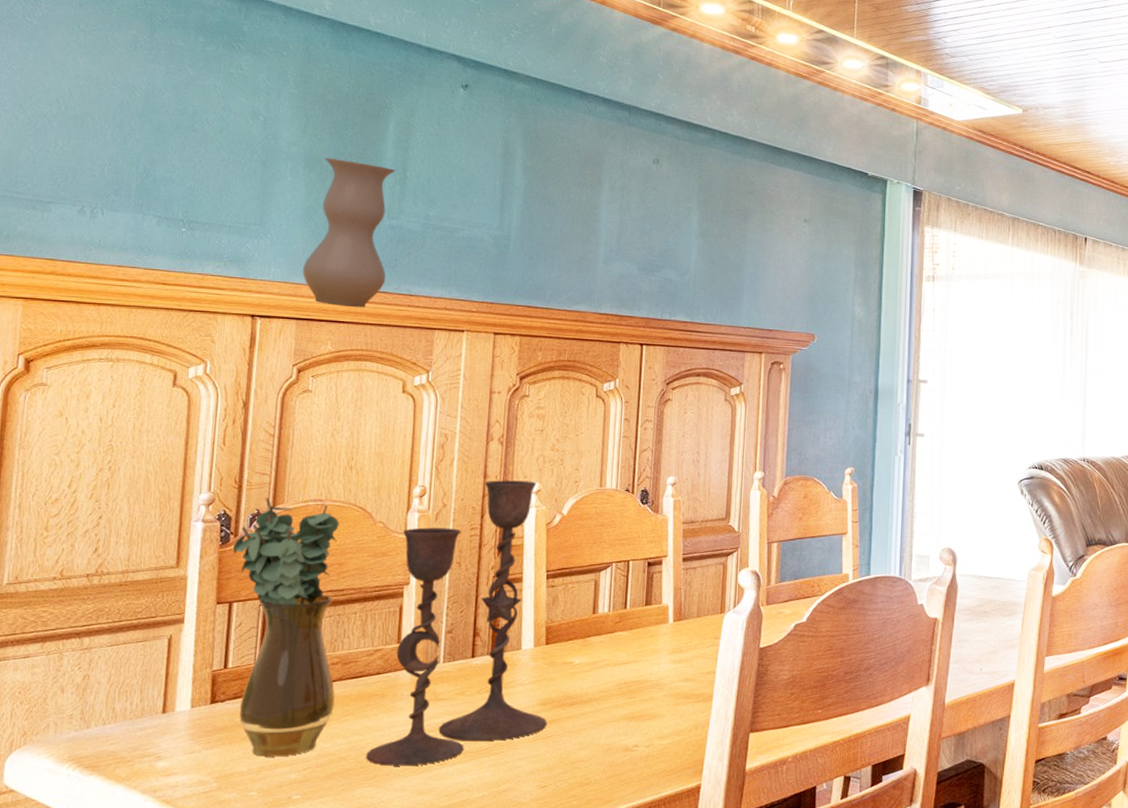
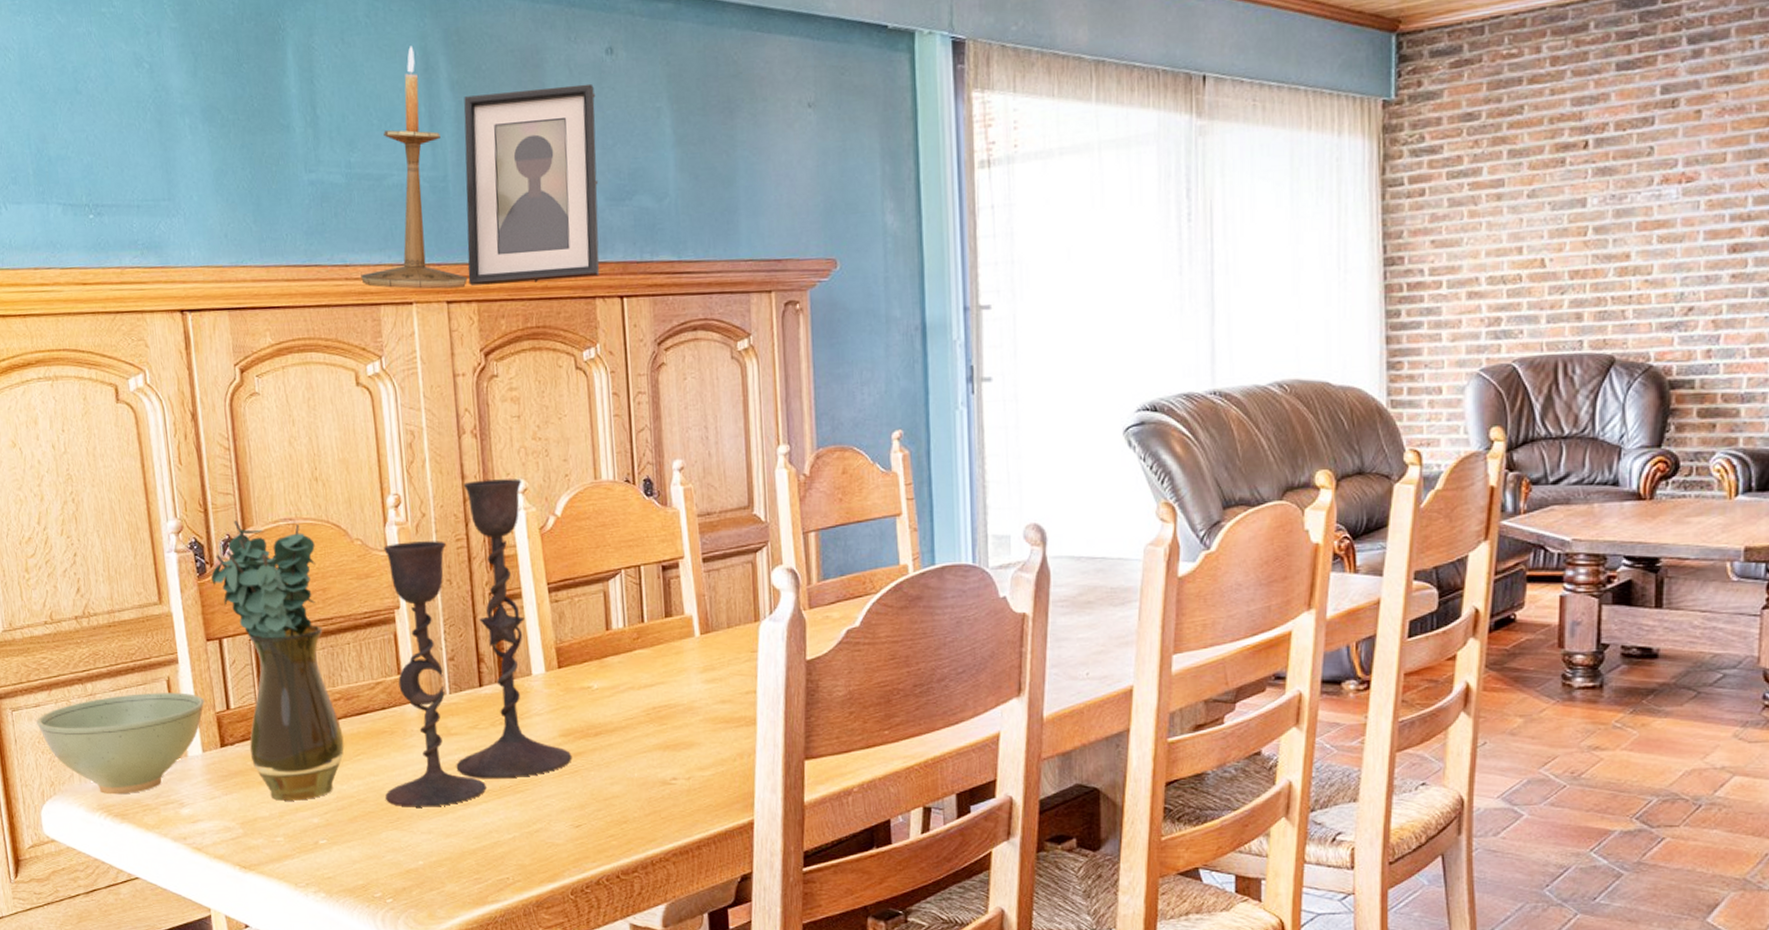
bowl: none [21,649,203,747] -> present [36,692,205,795]
vase: present [302,157,396,308] -> none [223,104,316,289]
candlestick: none [422,135,515,323] -> present [361,45,468,290]
picture frame: none [515,179,641,327] -> present [464,83,600,286]

